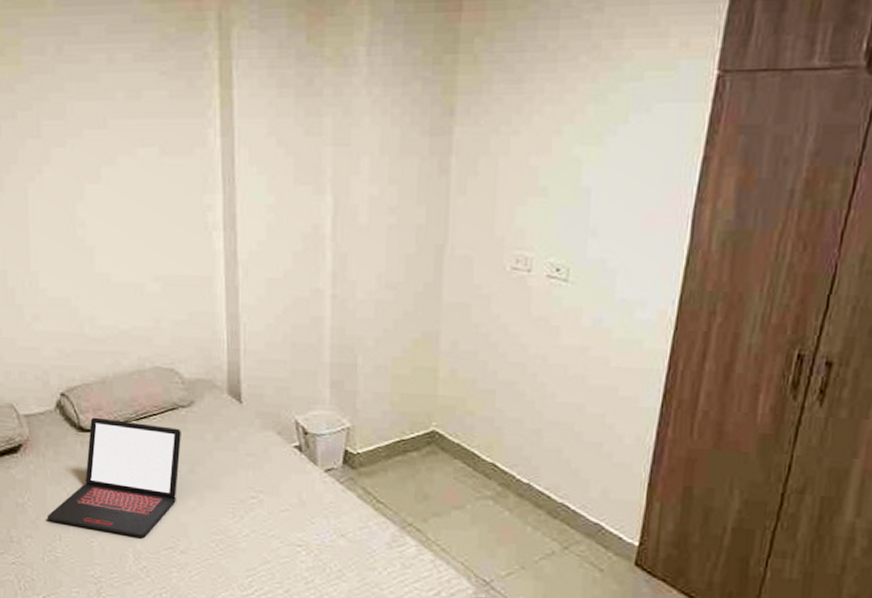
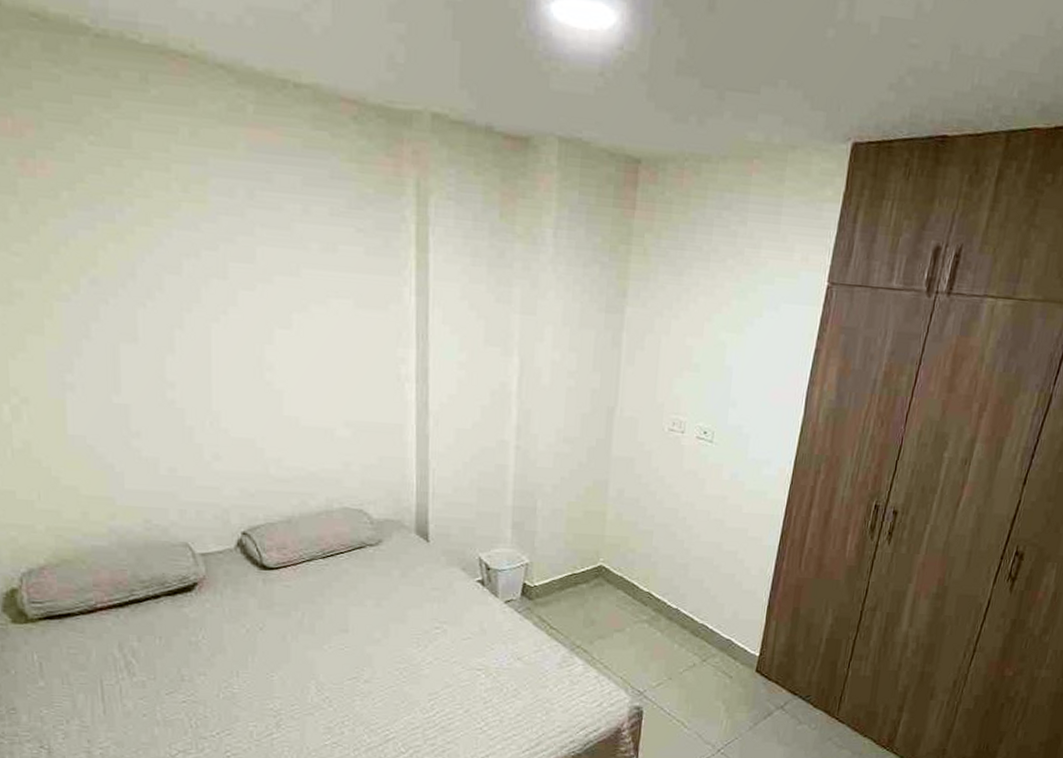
laptop: present [47,417,181,537] -> none [223,555,368,669]

